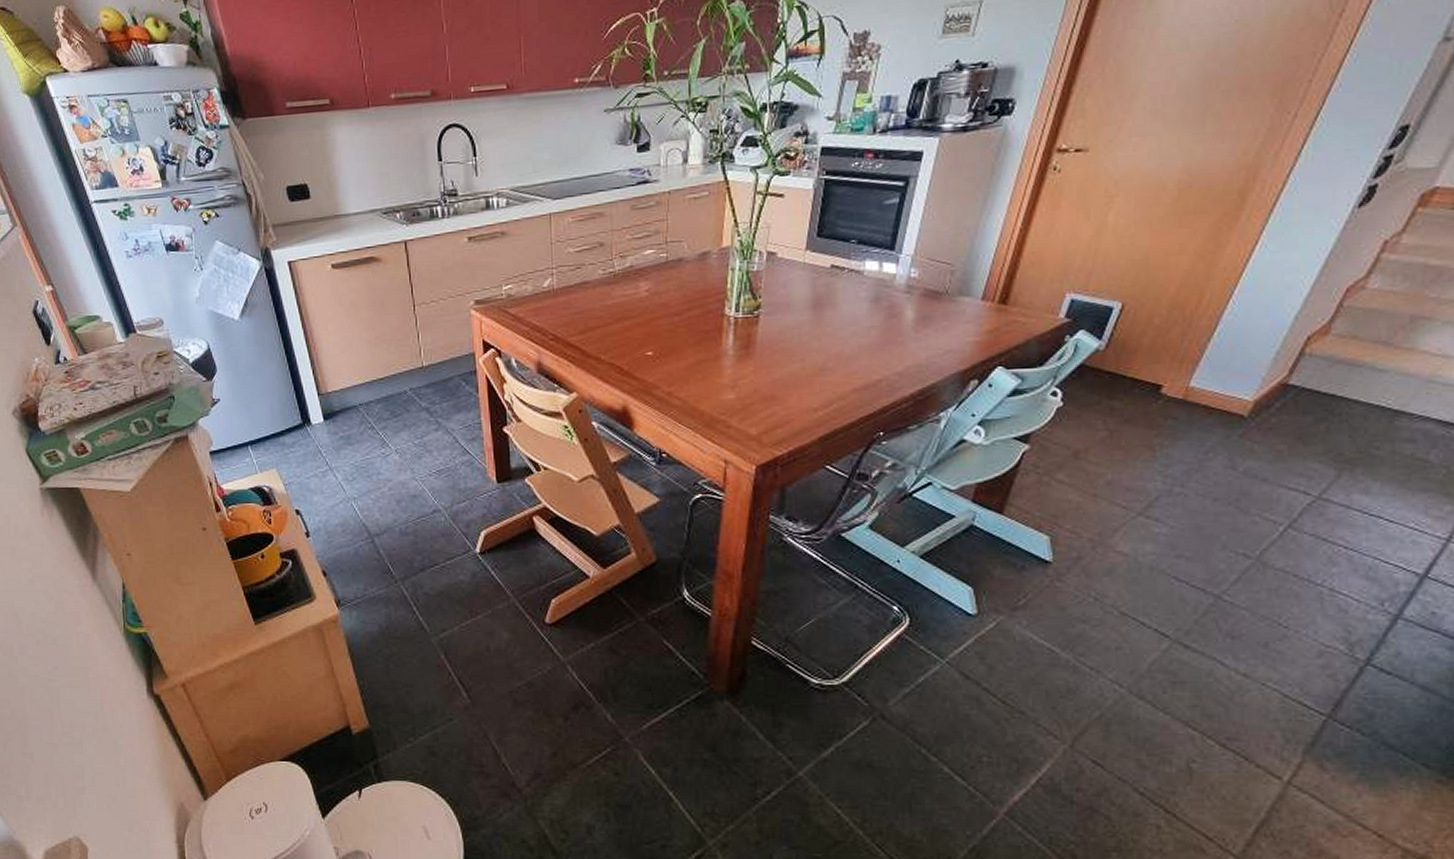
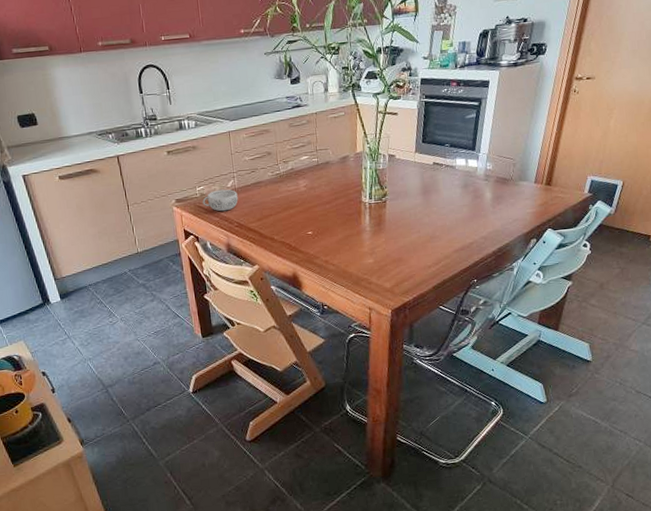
decorative bowl: none [509,289,556,319] -> present [202,189,238,212]

